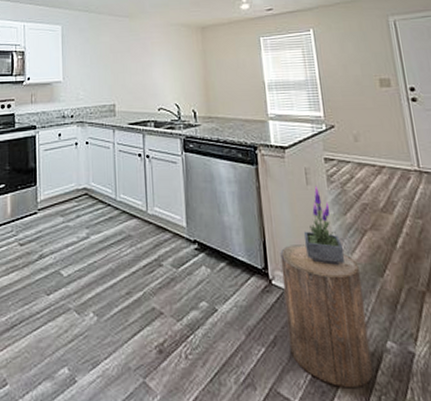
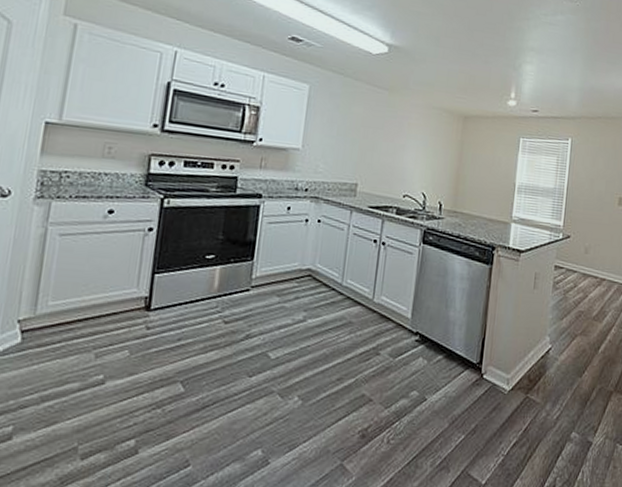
stool: present [280,245,373,387] -> none [487,343,563,470]
potted plant: present [303,186,345,265] -> none [520,290,554,364]

